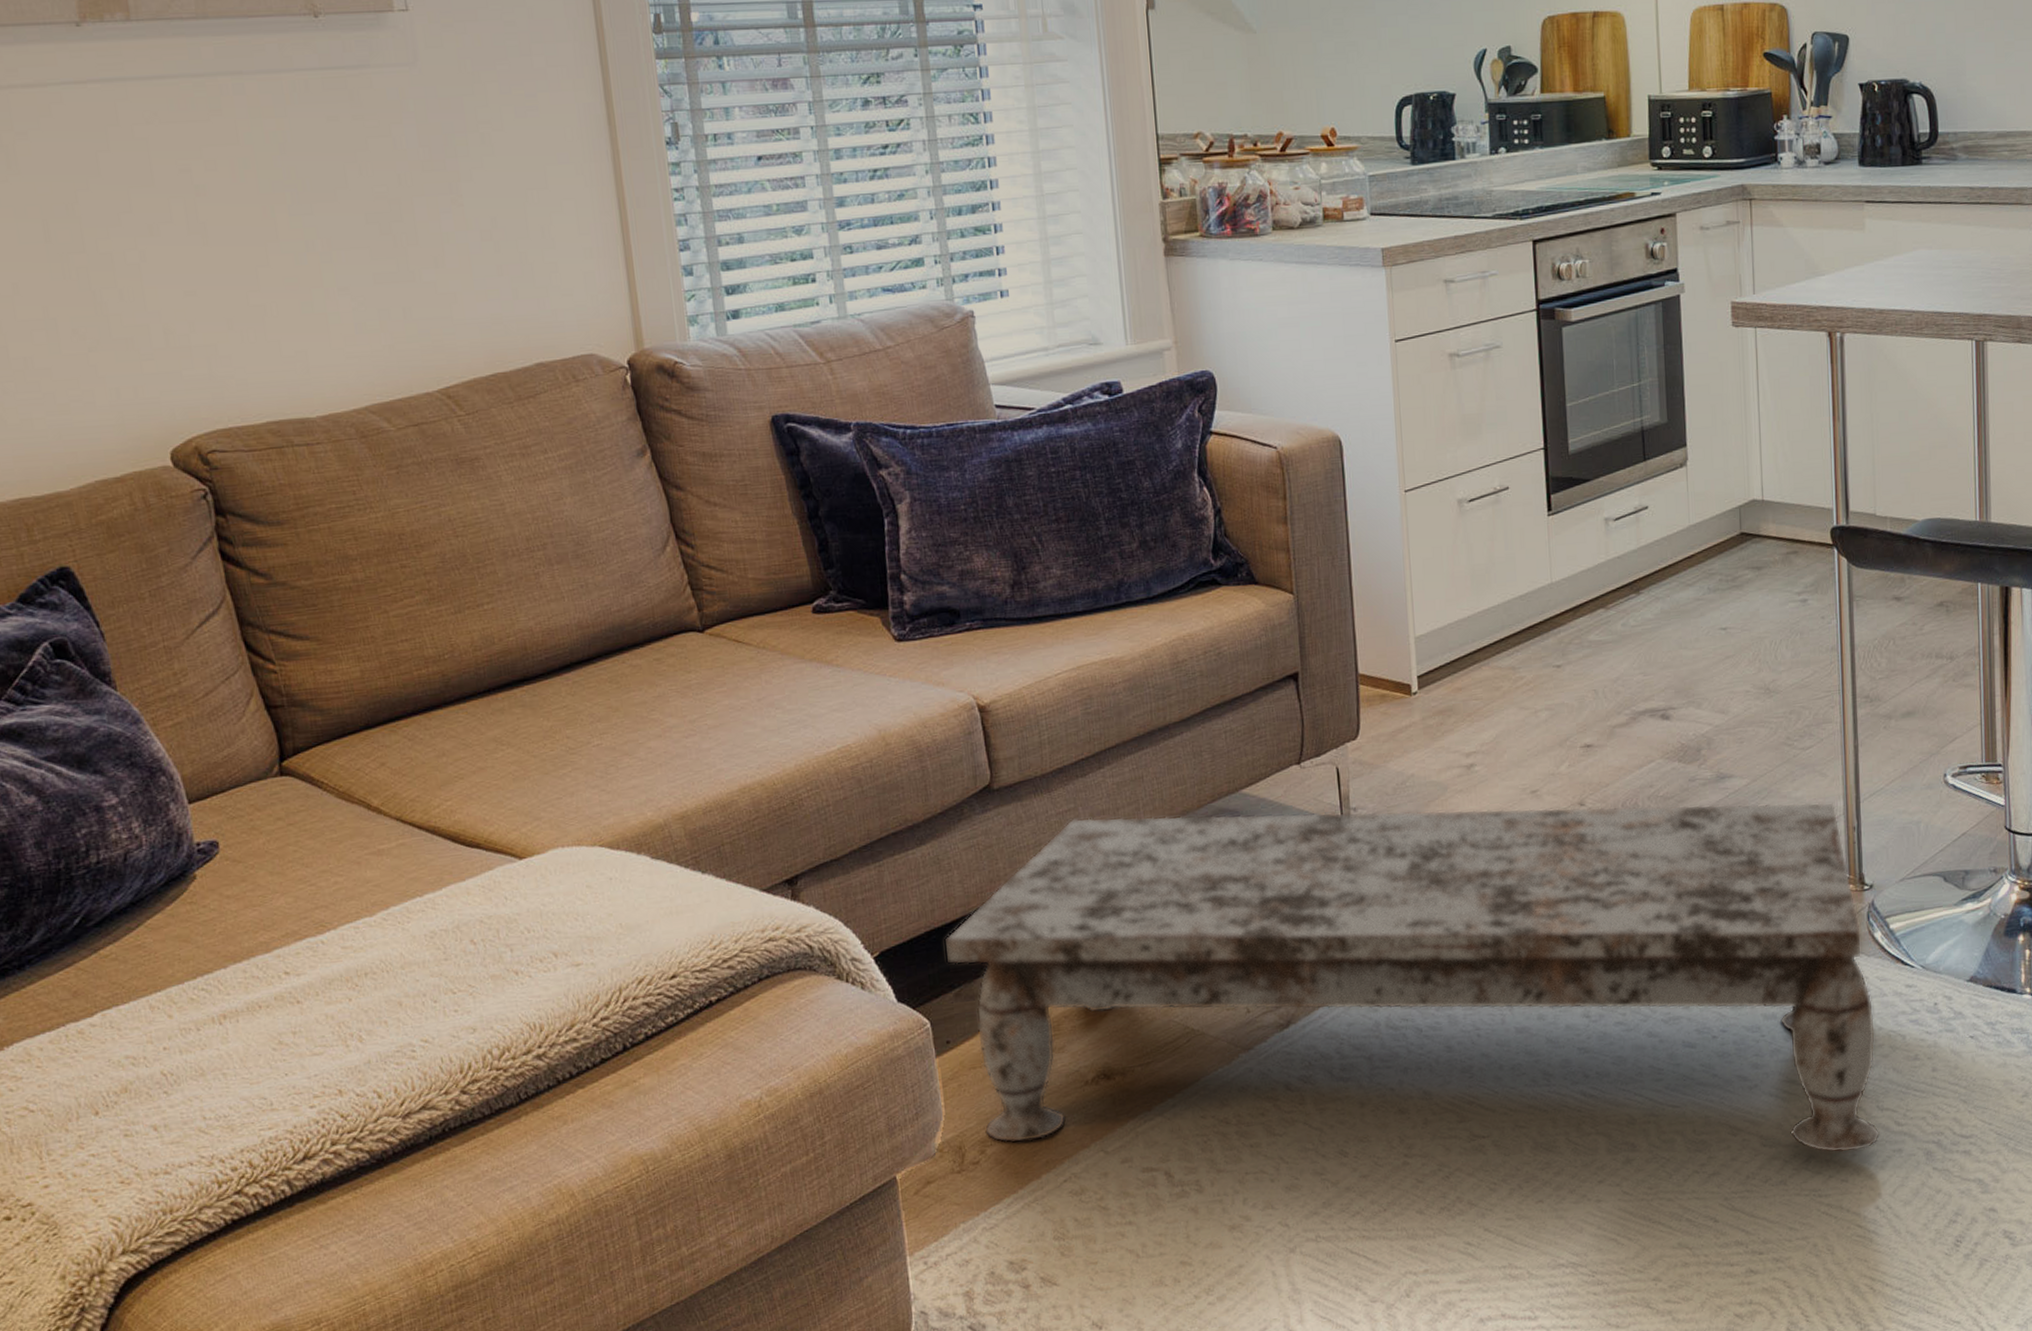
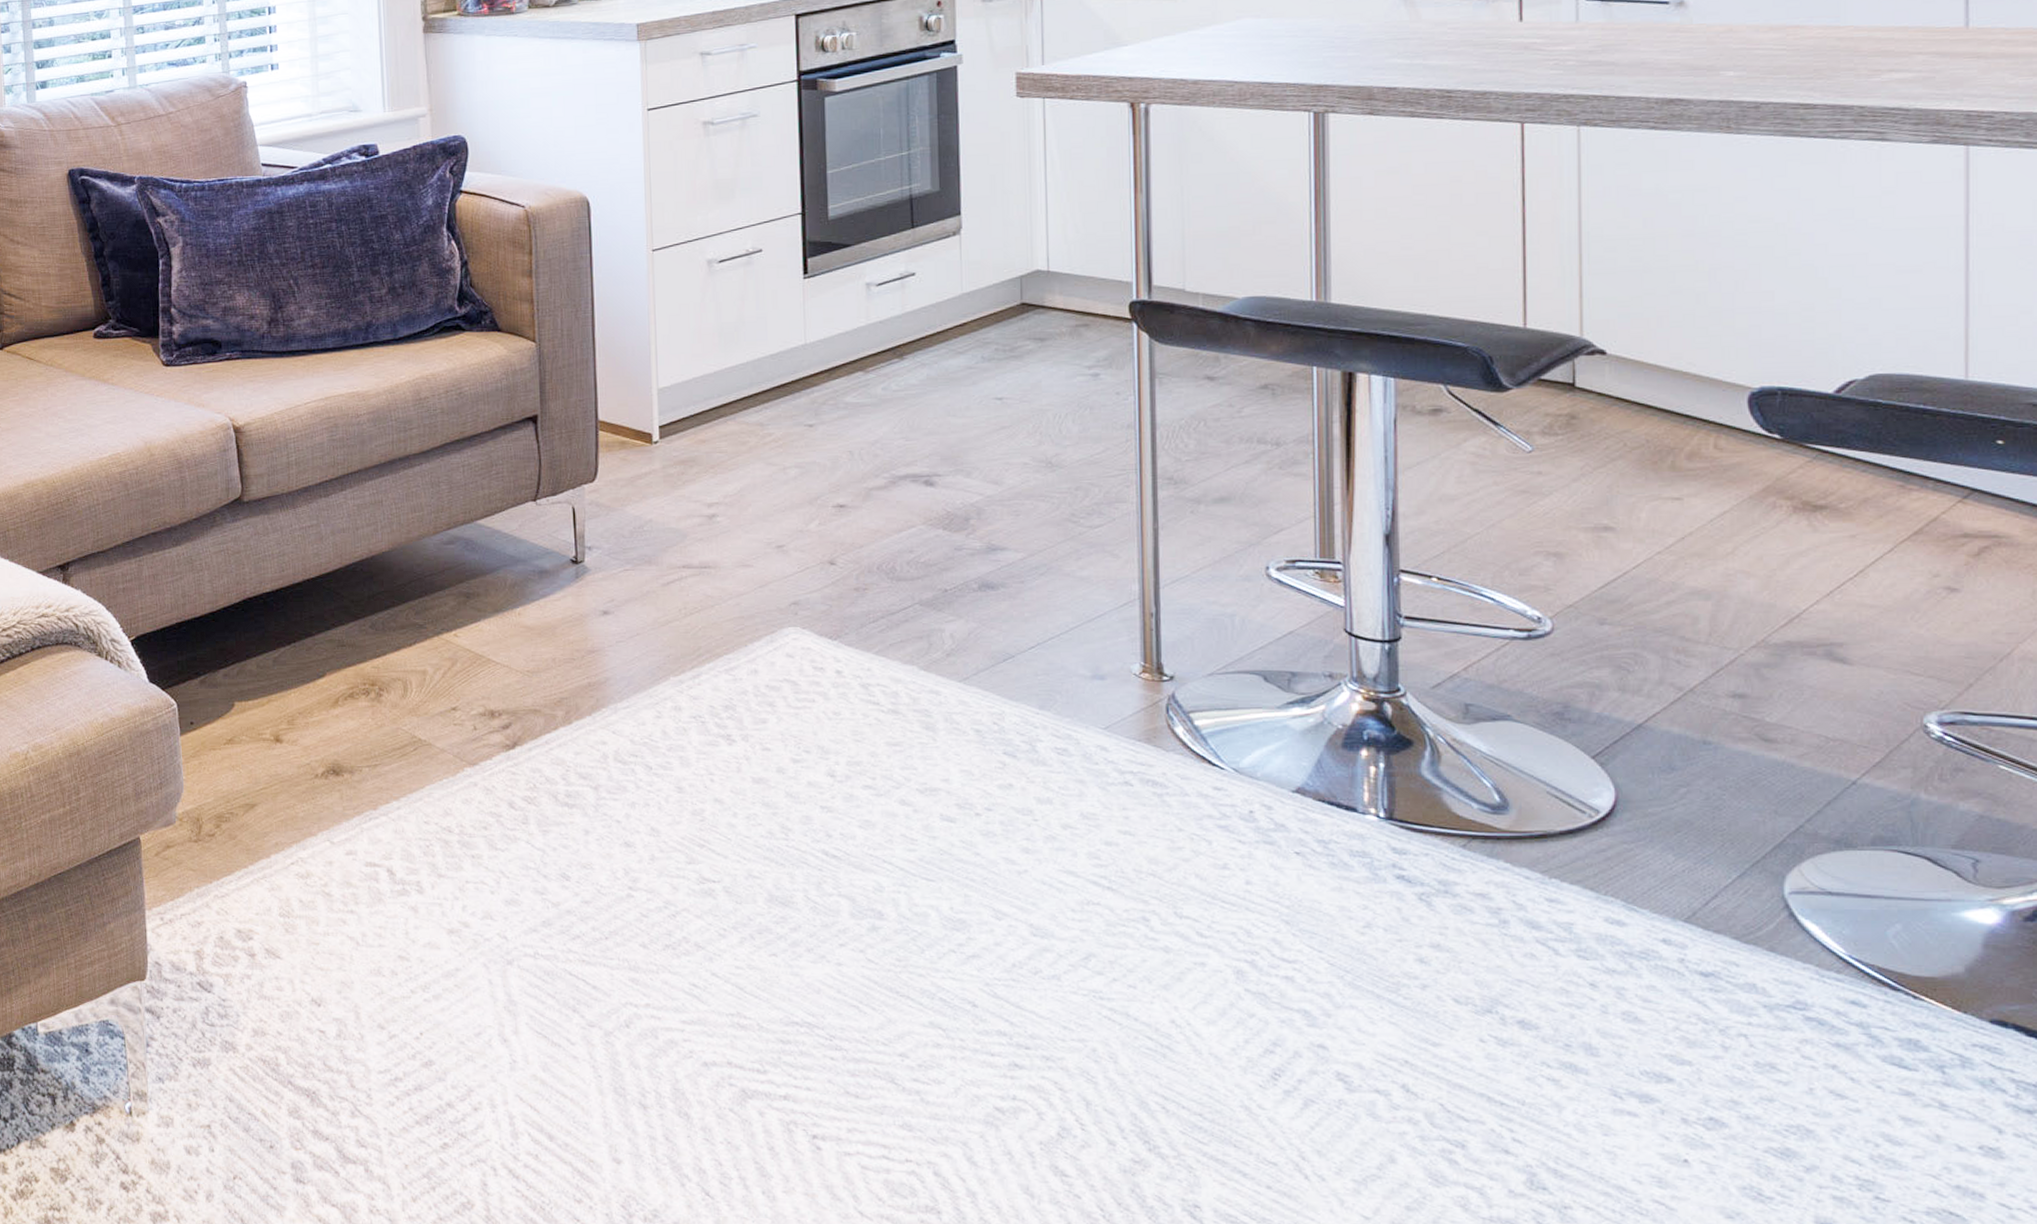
coffee table: present [946,802,1881,1153] -> none [194,534,1178,958]

